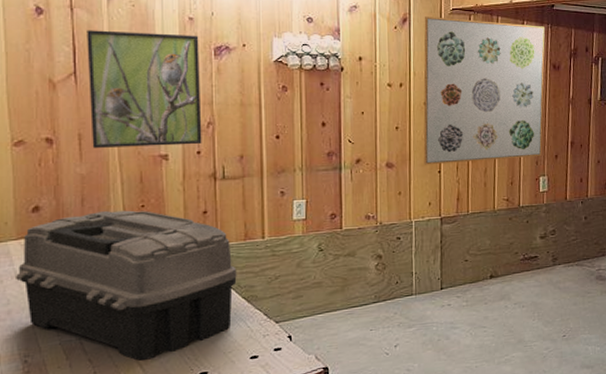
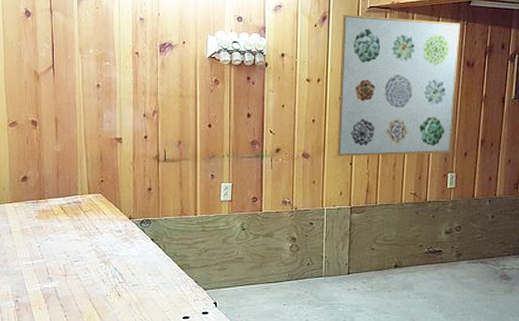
toolbox: present [16,210,237,361] -> none [10,184,174,310]
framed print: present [87,30,202,148] -> none [62,30,149,130]

